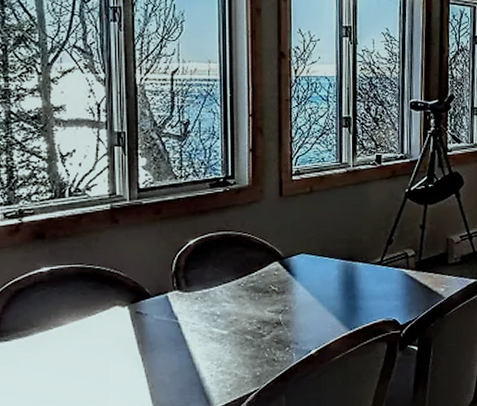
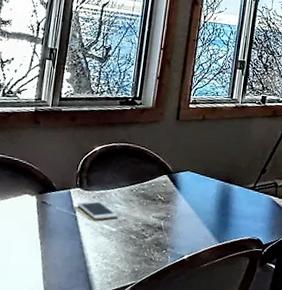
cell phone: none [177,302,228,324] -> present [76,200,119,220]

